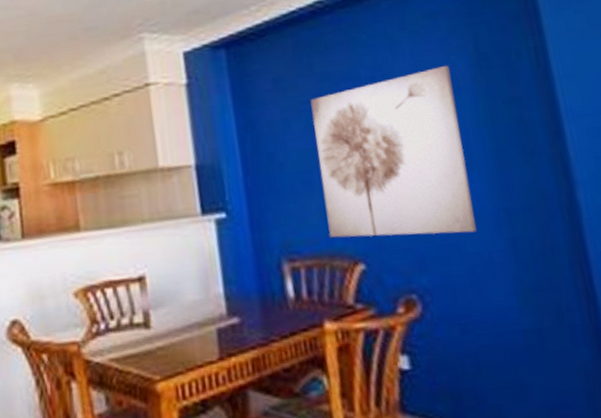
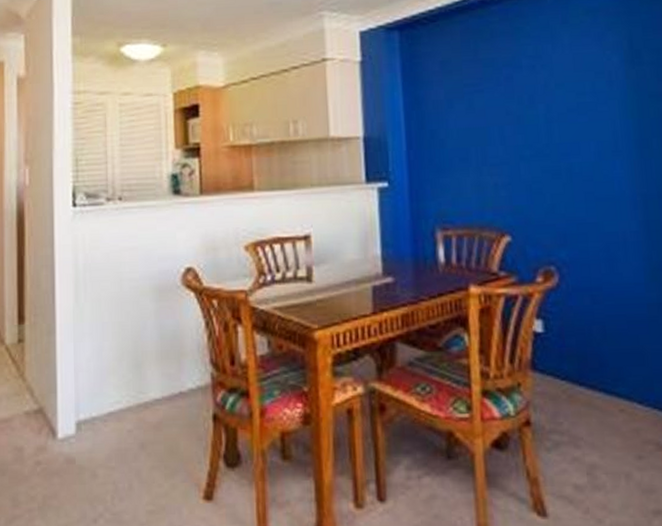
wall art: present [310,65,477,238] -> none [473,59,615,214]

